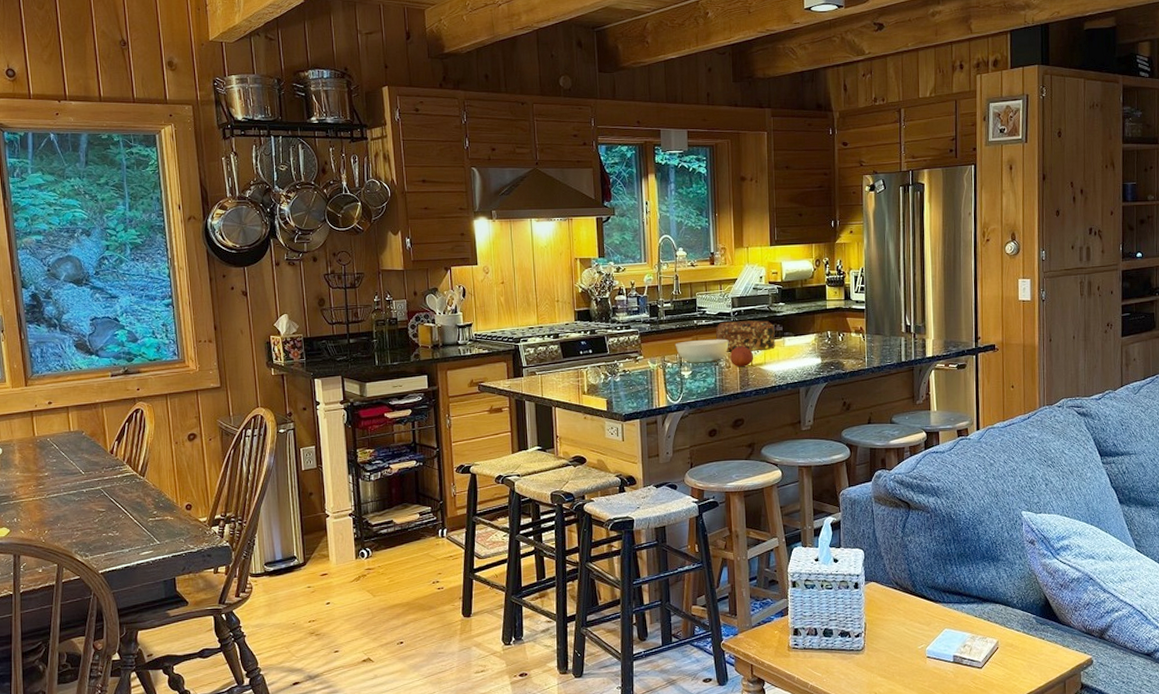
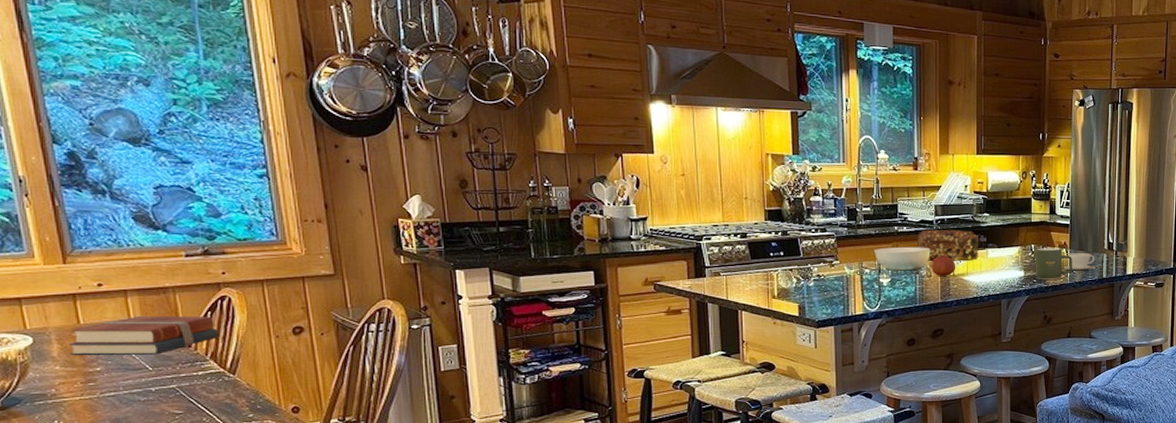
books: none [27,426,134,463] -> present [69,315,219,355]
mug: none [831,334,870,367] -> present [1035,248,1073,281]
teacup: none [861,337,893,356] -> present [1064,253,1095,271]

